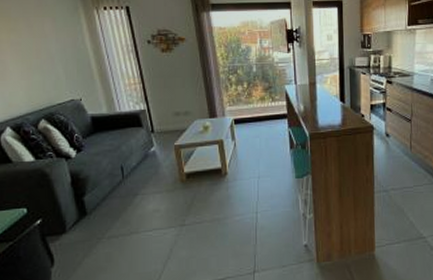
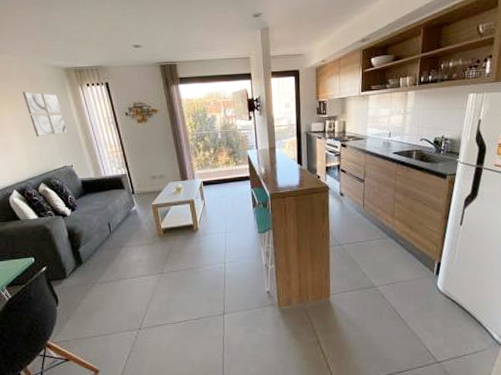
wall art: none [25,12,78,66] -> present [22,91,68,137]

